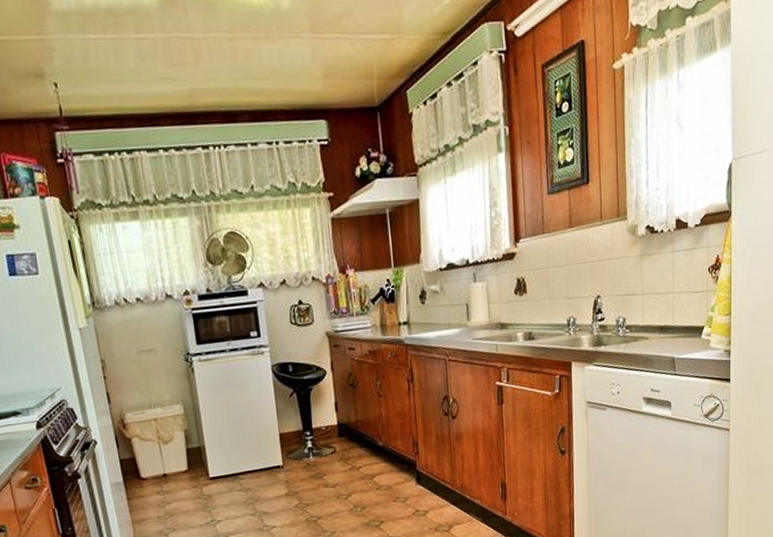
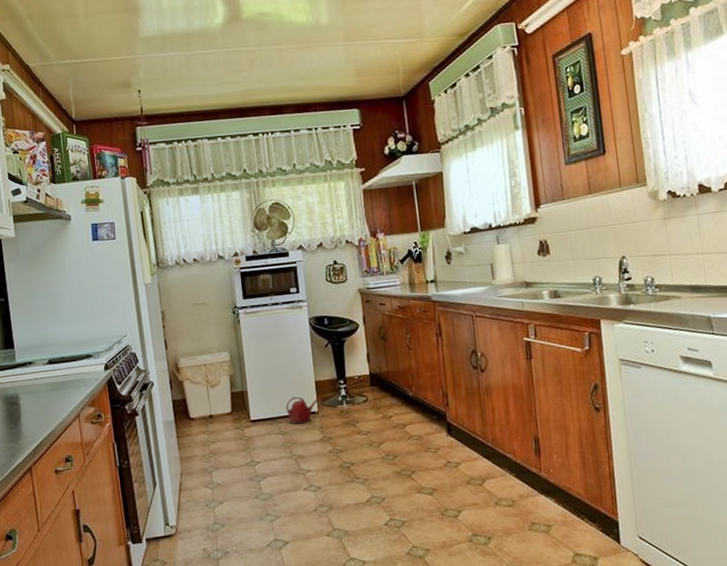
watering can: none [248,450,287,480] -> present [286,396,322,425]

